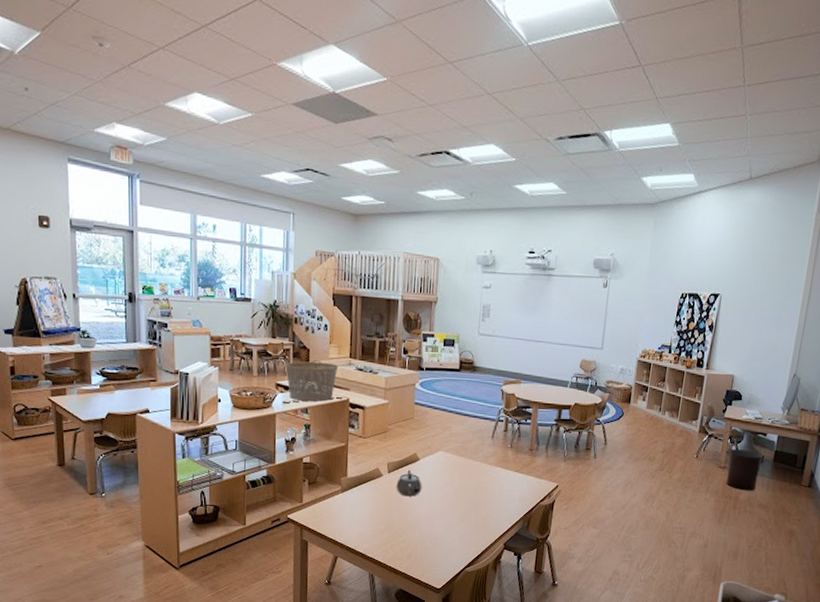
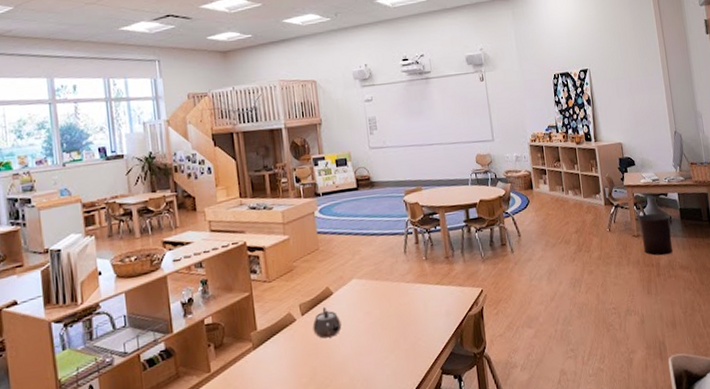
basket: present [285,360,339,402] -> none [170,207,230,256]

